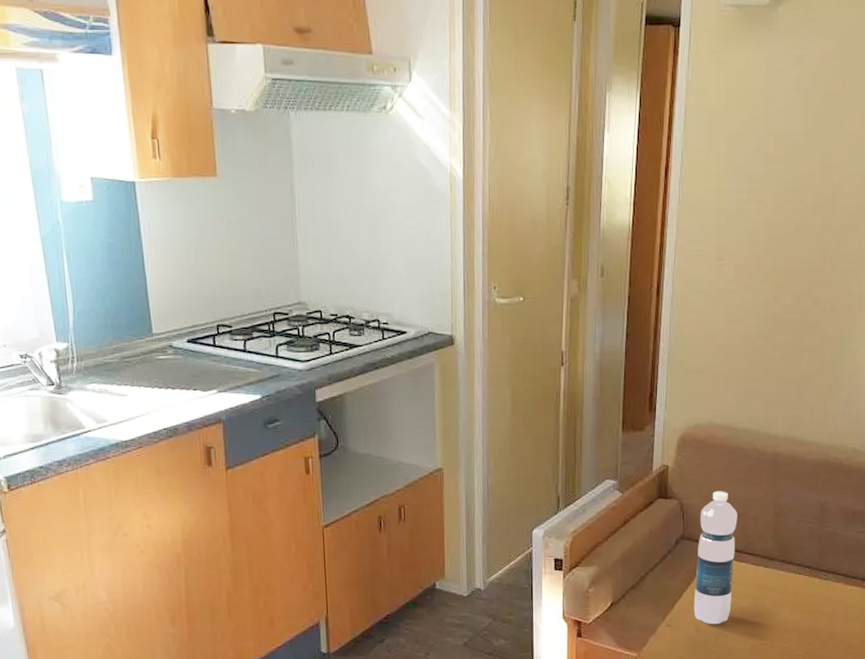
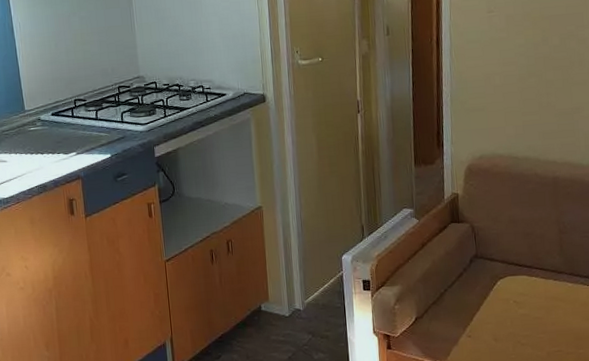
water bottle: present [693,491,737,625] -> none [490,213,526,335]

